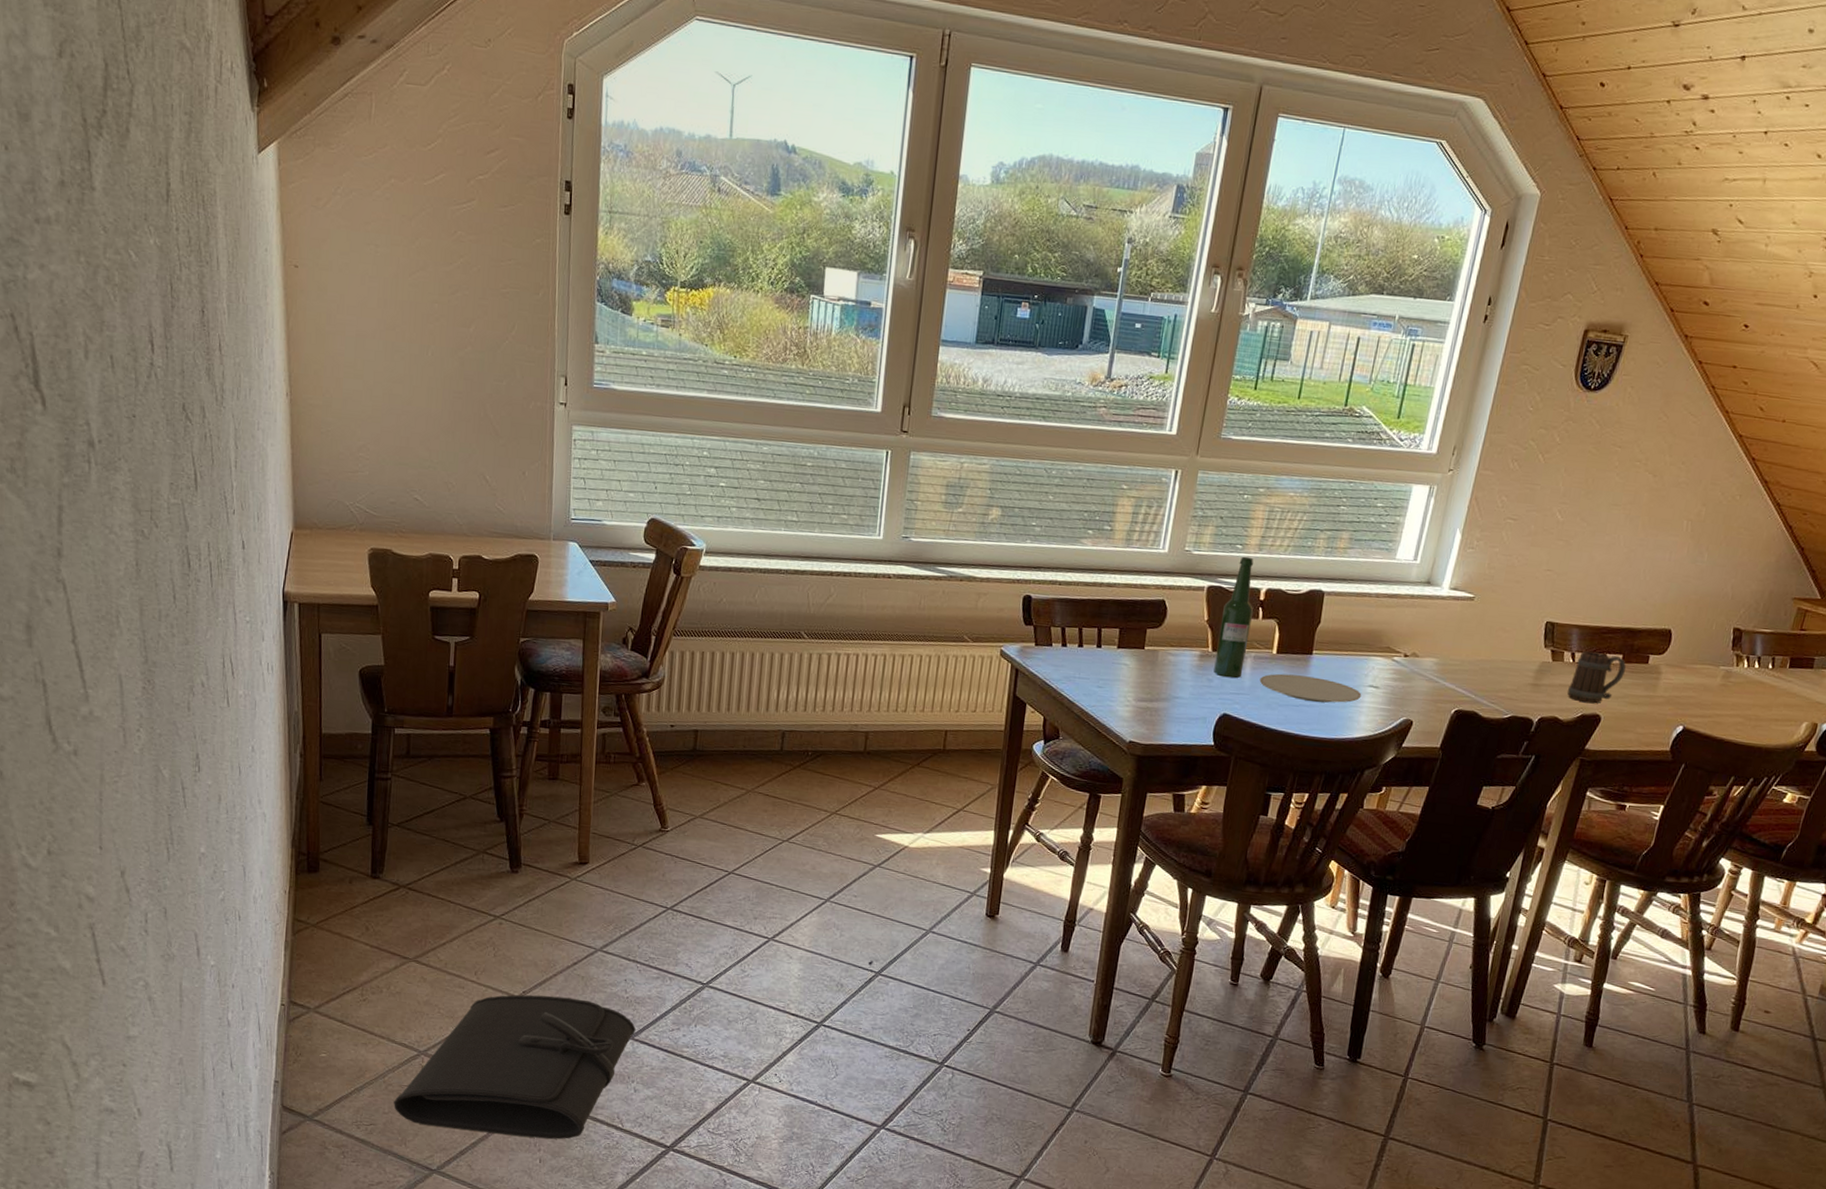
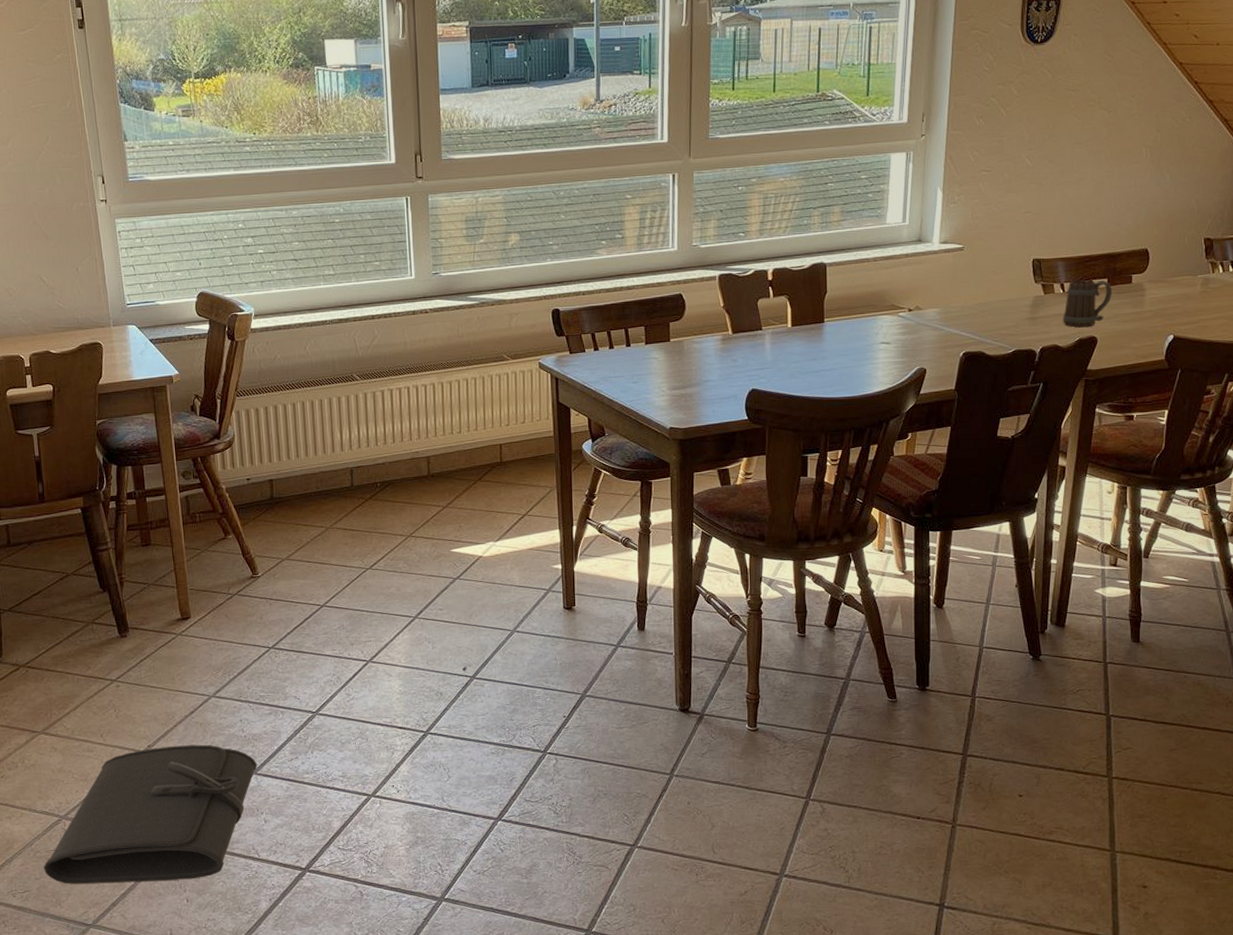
beer bottle: present [1213,556,1254,678] -> none [736,242,765,355]
plate: present [1259,673,1362,703] -> none [780,342,876,365]

